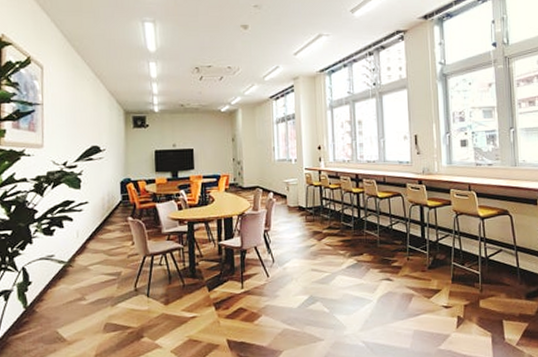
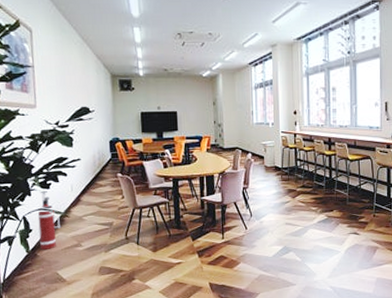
fire extinguisher: none [38,238,64,306] -> present [37,191,62,251]

